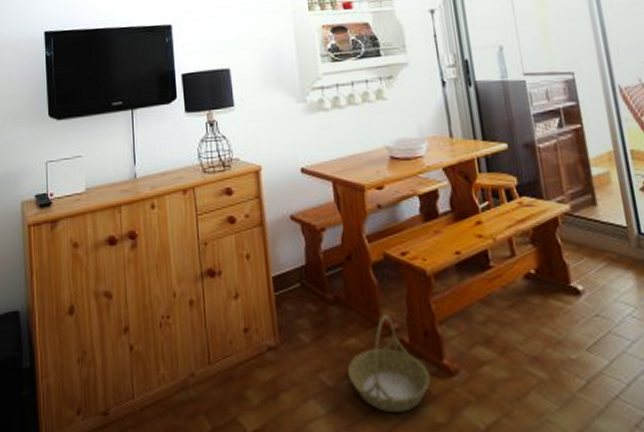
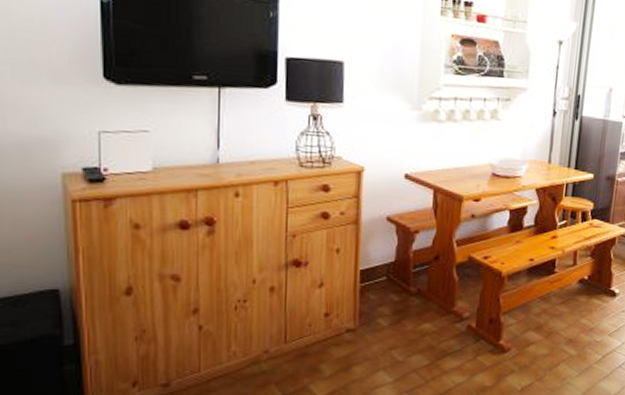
basket: present [348,313,431,412] -> none [418,305,488,379]

